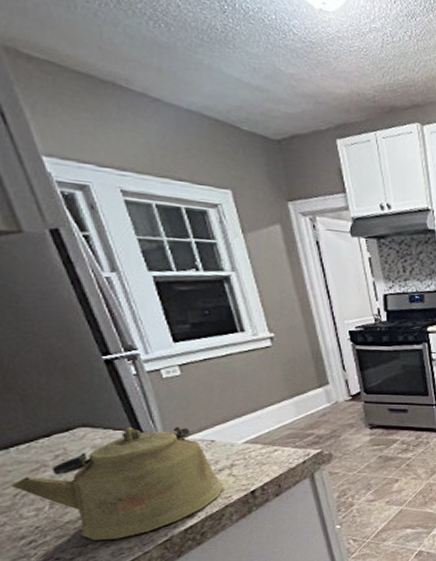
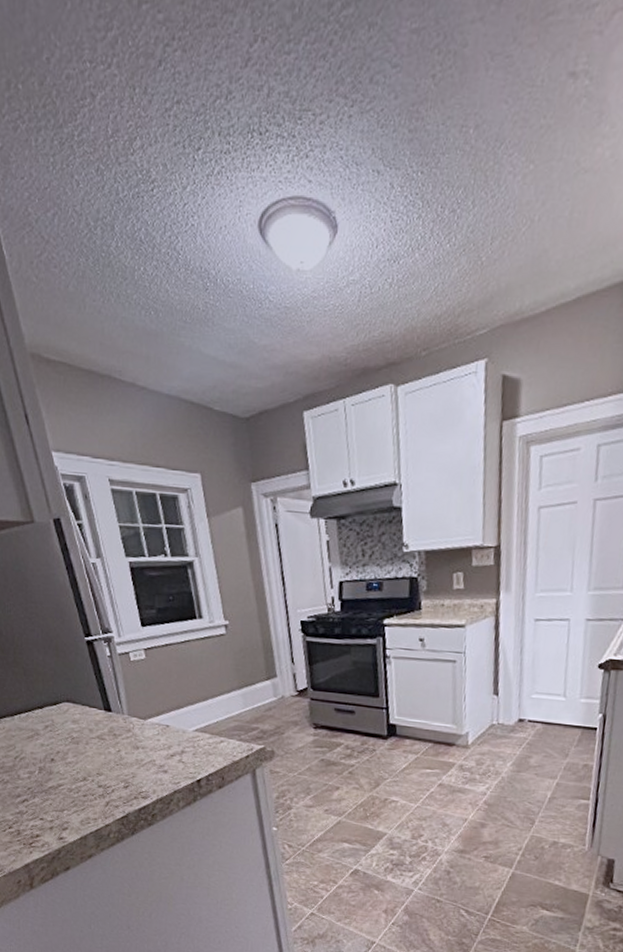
kettle: present [10,427,224,540] -> none [13,705,174,809]

